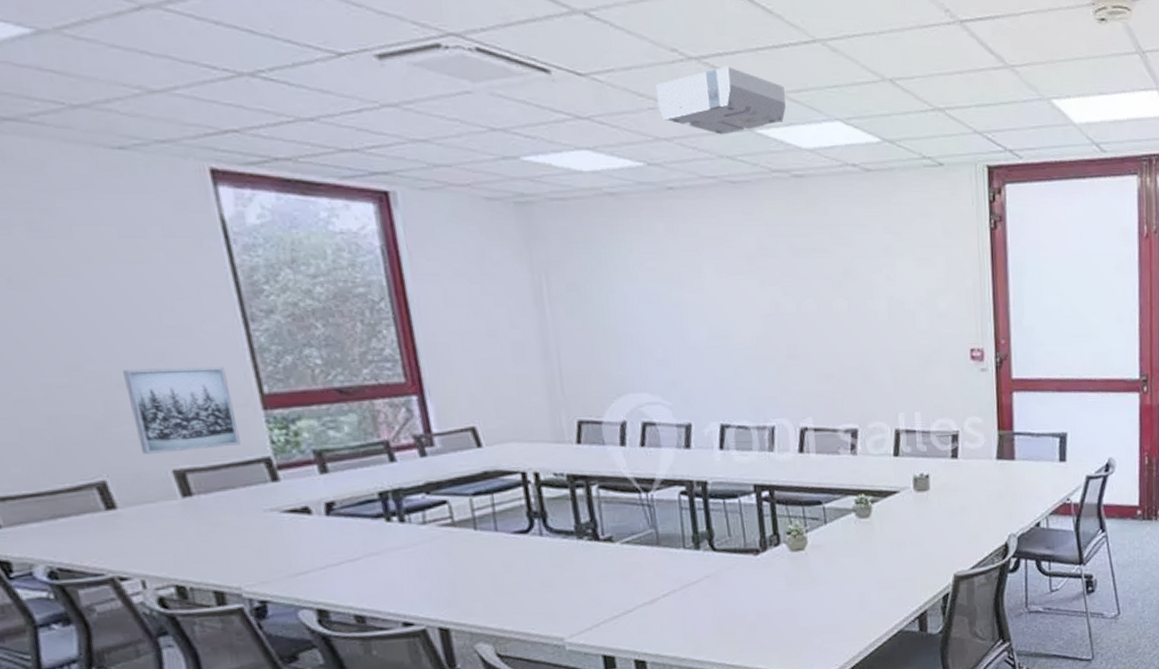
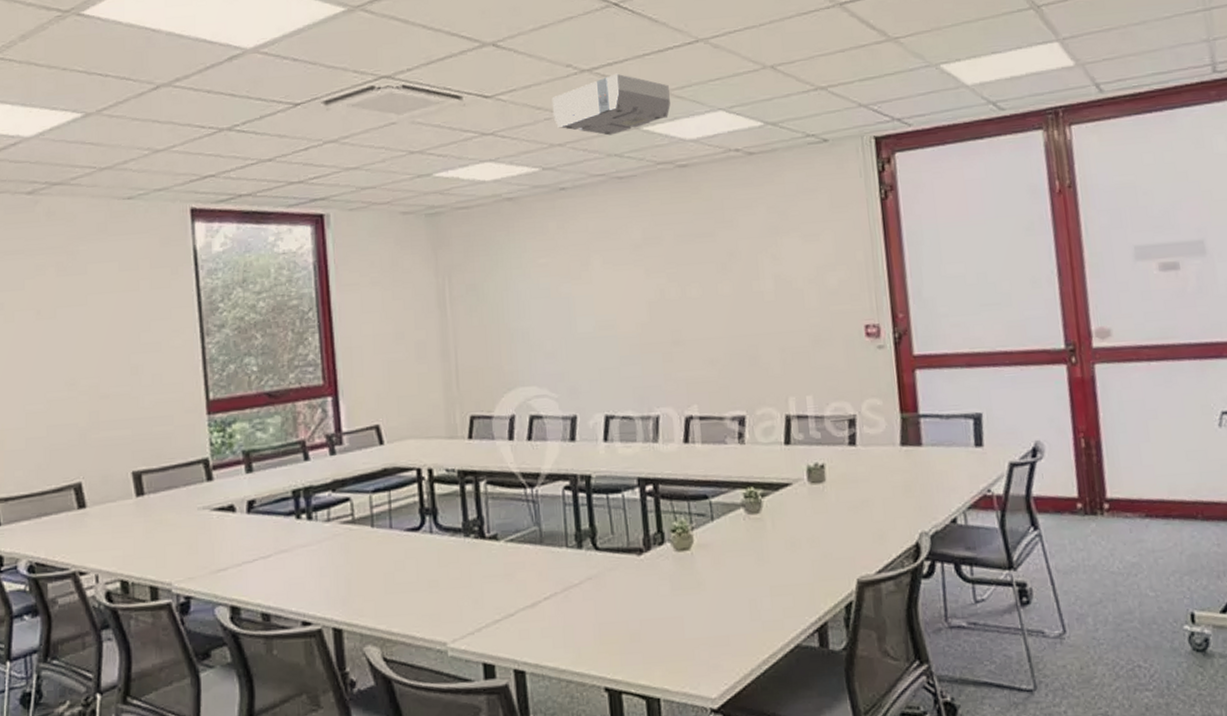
wall art: present [123,367,241,454] -> none [107,377,186,458]

